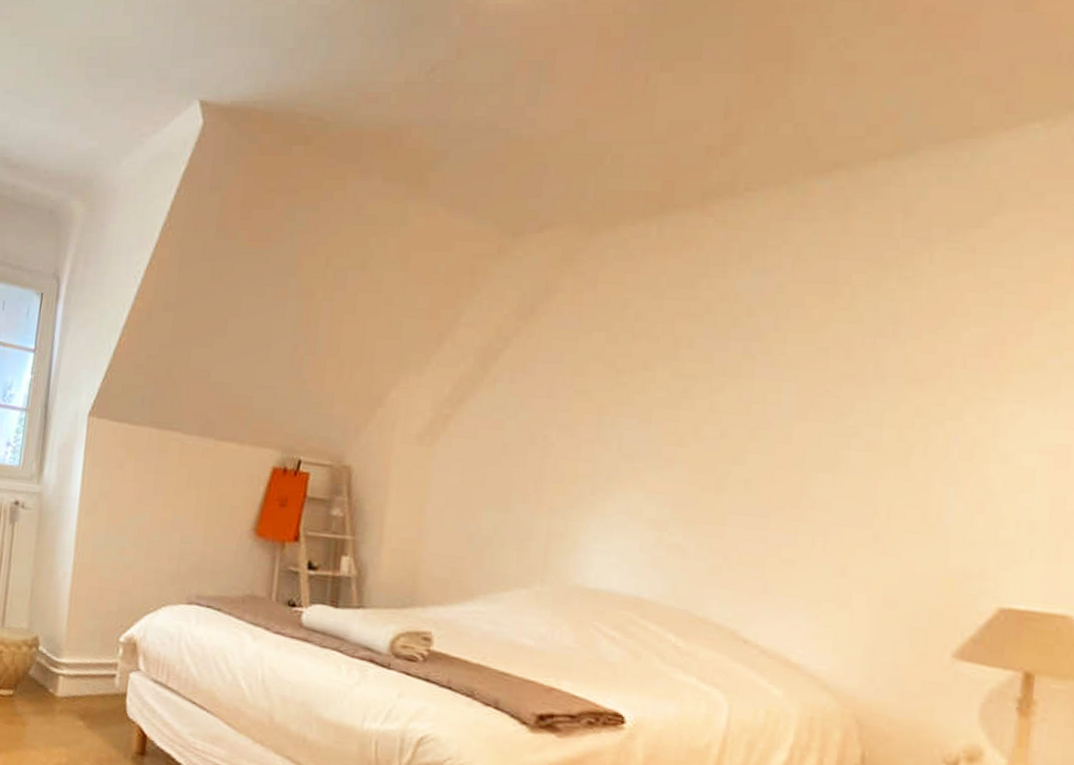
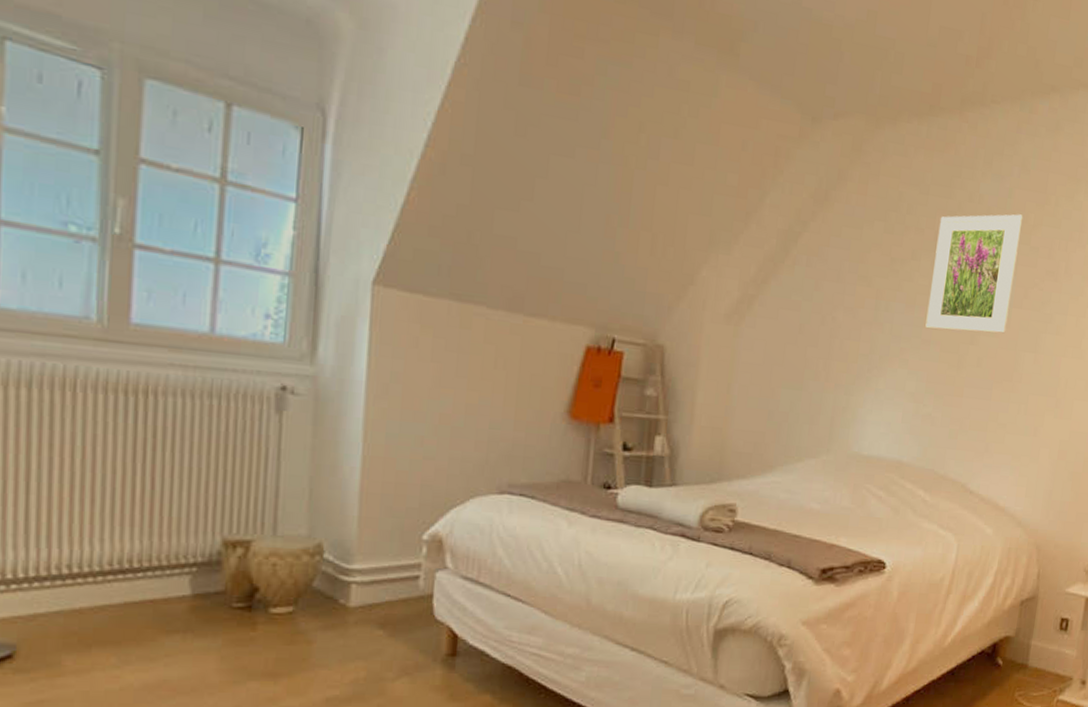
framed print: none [667,311,802,451] -> present [925,214,1023,334]

